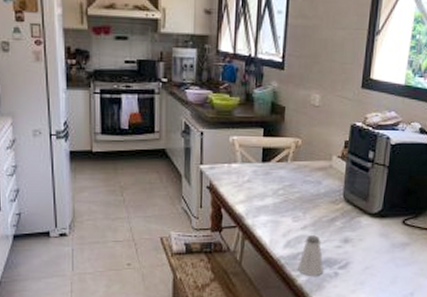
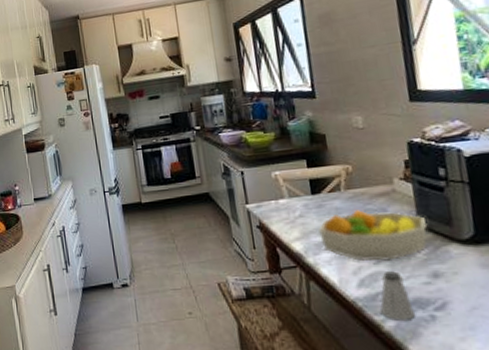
fruit bowl: none [262,180,350,226] -> present [318,210,428,261]

